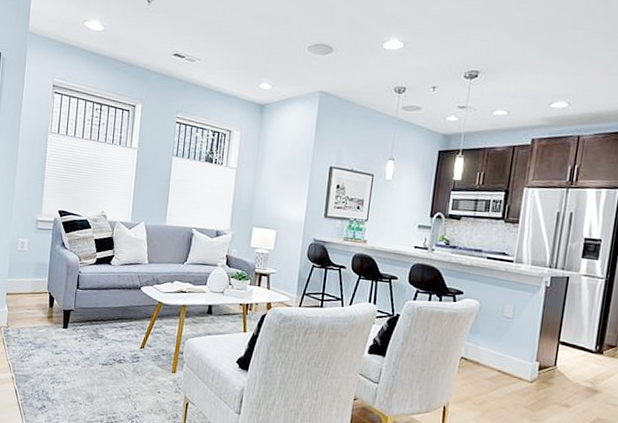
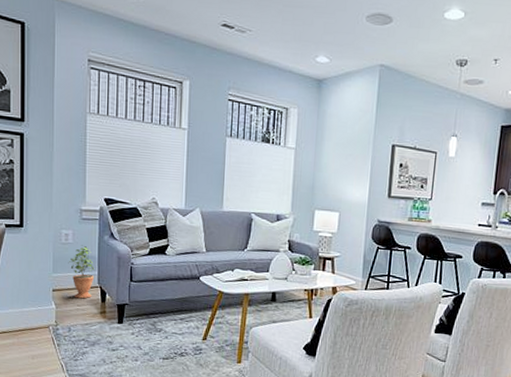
potted plant: none [22,253,46,303] -> present [68,245,95,299]

